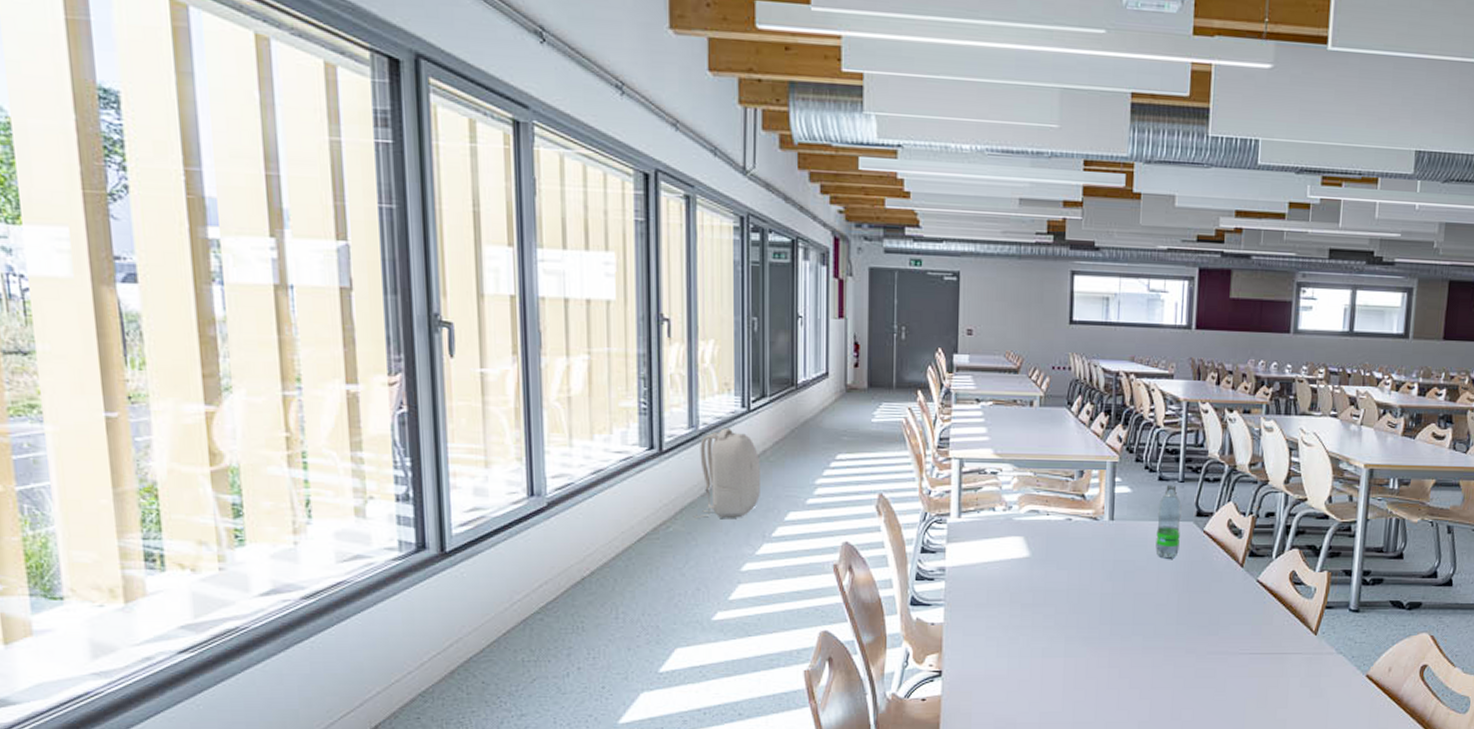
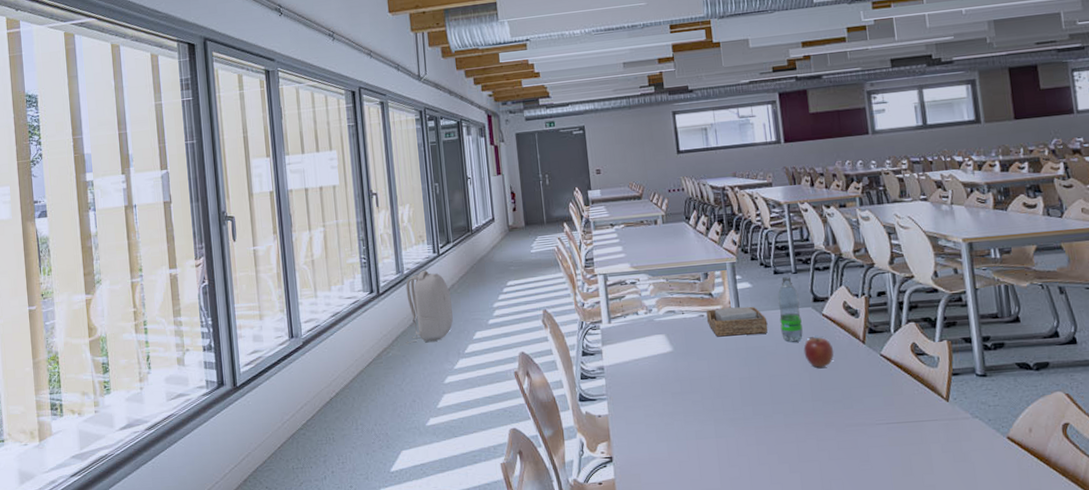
napkin holder: none [1074,513,1143,546] -> present [706,306,768,337]
apple: none [1176,556,1209,589] -> present [803,337,834,368]

